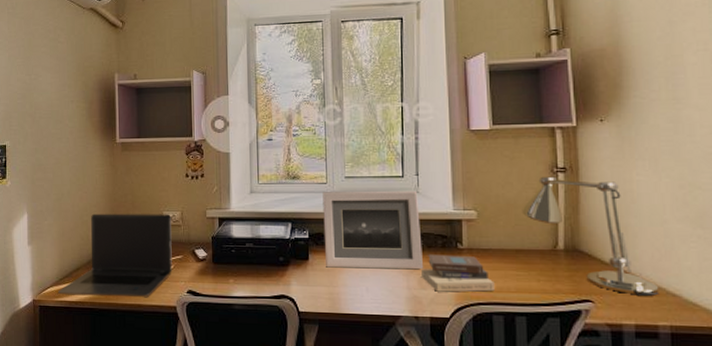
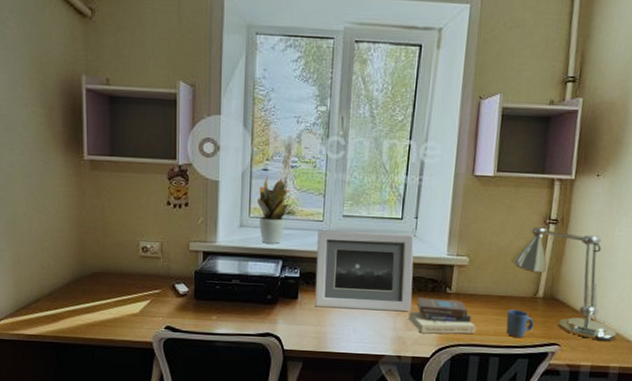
laptop computer: present [58,213,172,298] -> none [14,240,149,333]
potted plant: none [265,145,296,207] -> present [257,176,292,244]
mug: none [526,263,560,294] -> present [505,309,535,337]

